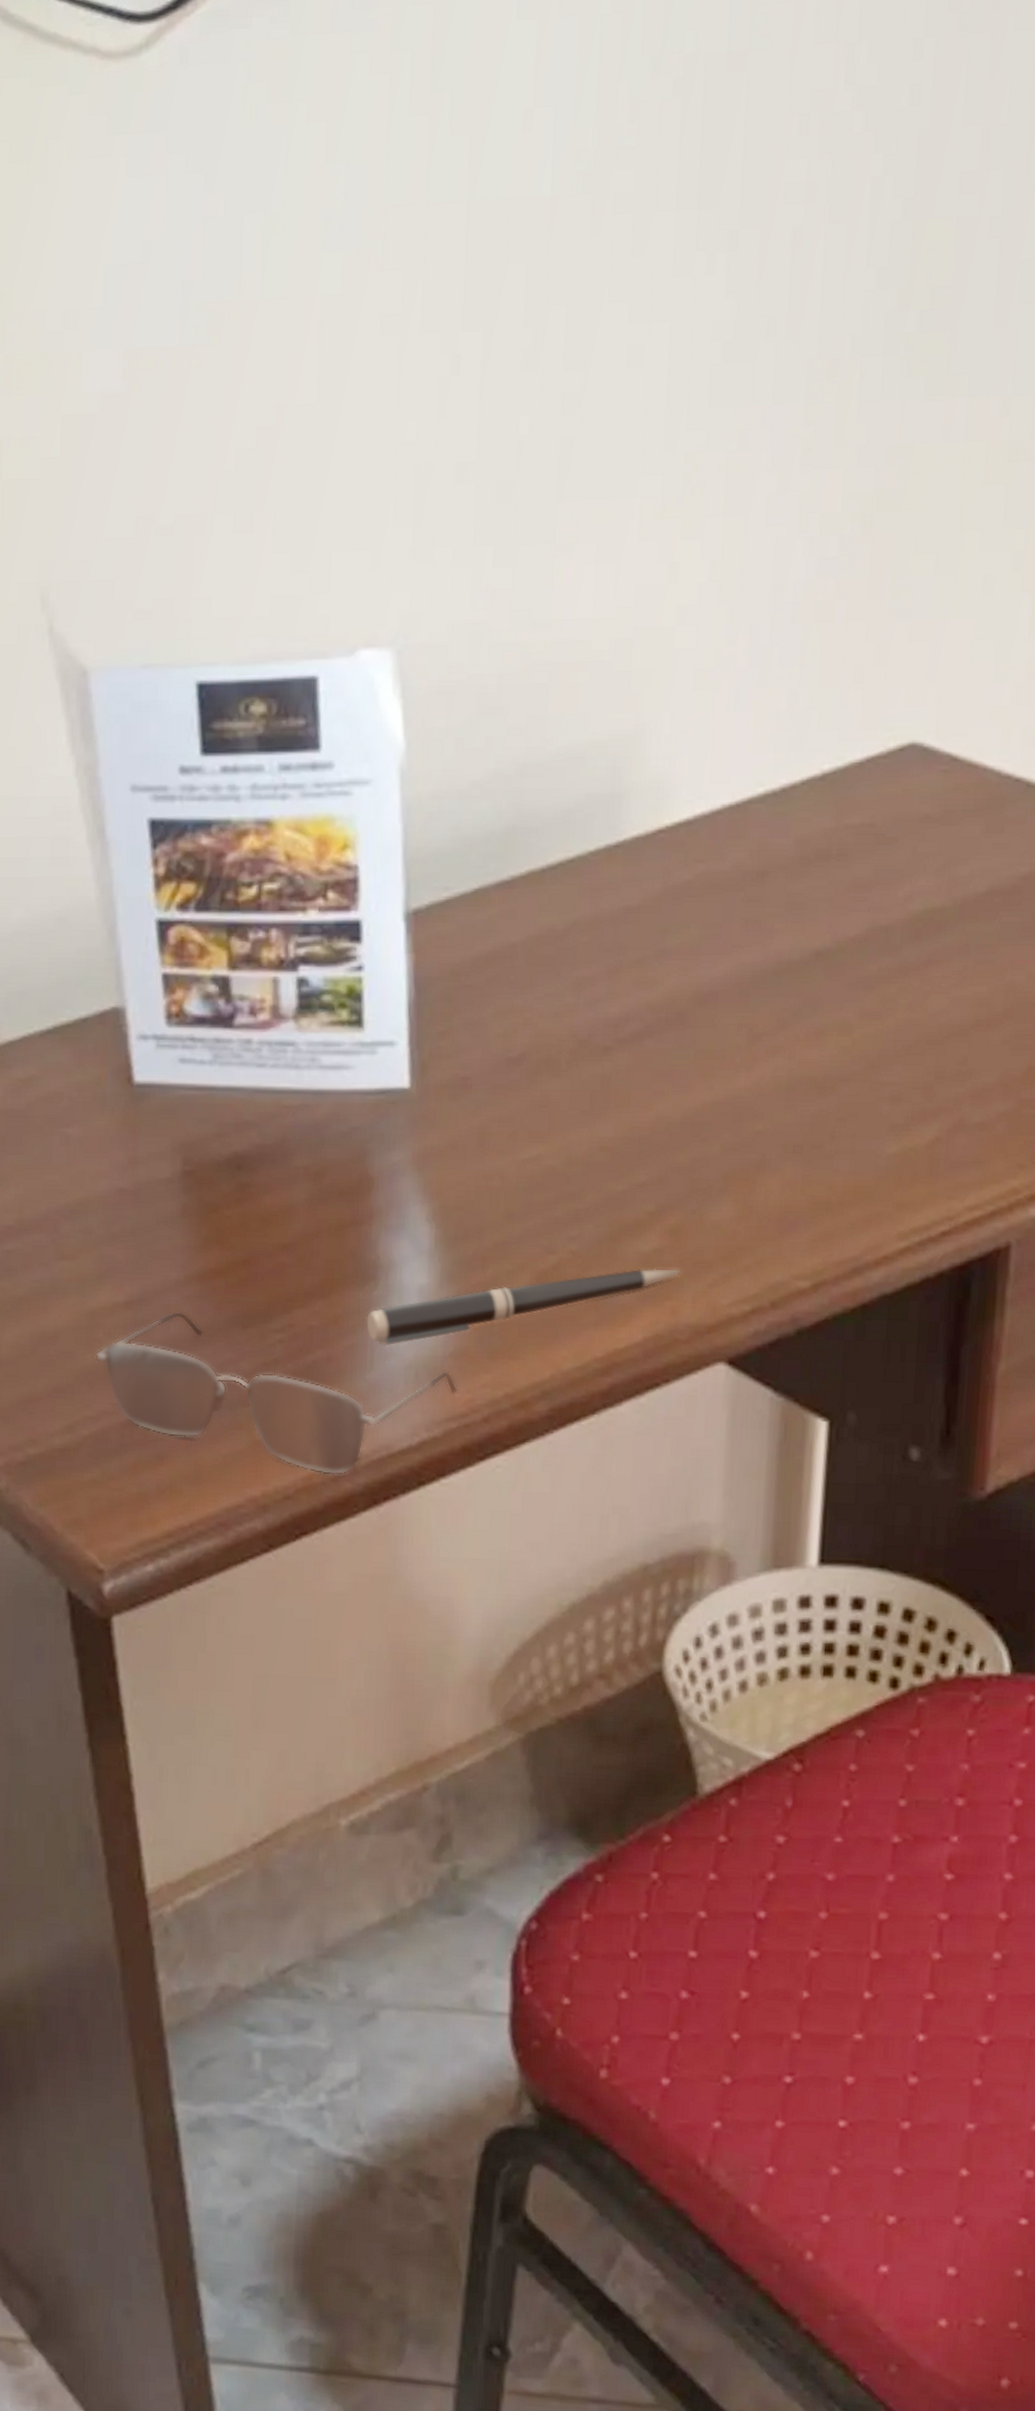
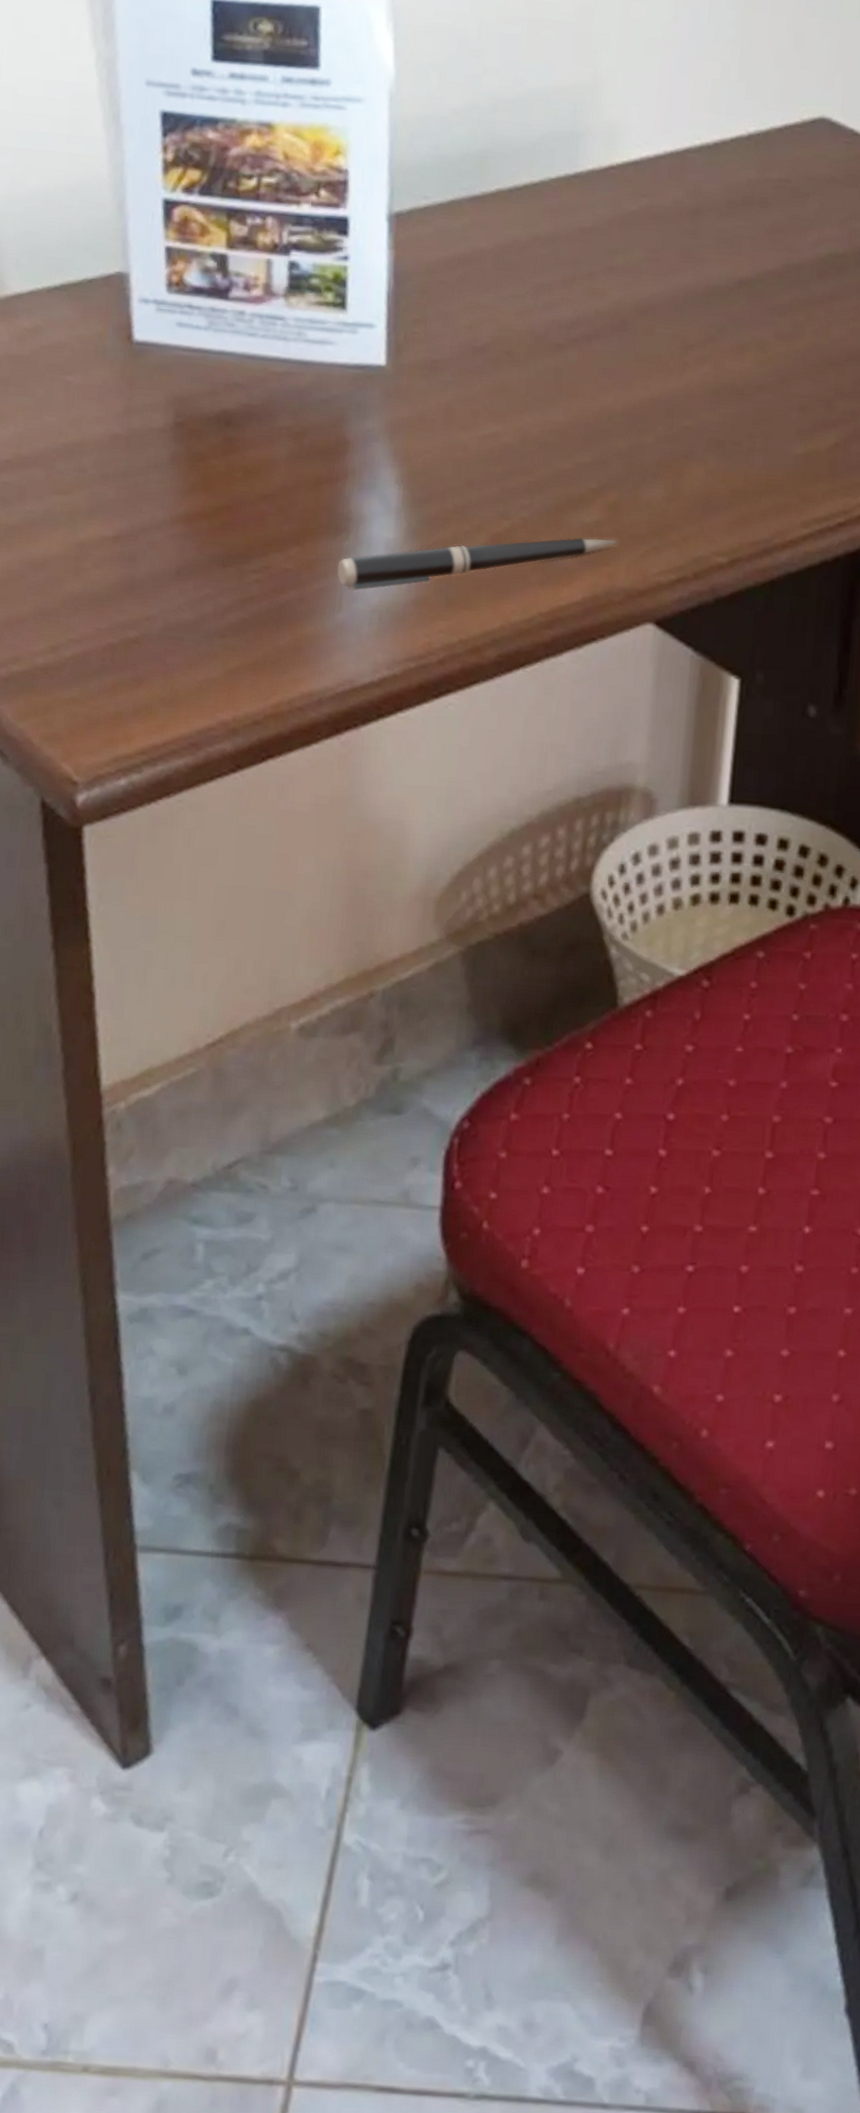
eyeglasses: present [95,1311,458,1475] -> none [82,547,417,705]

